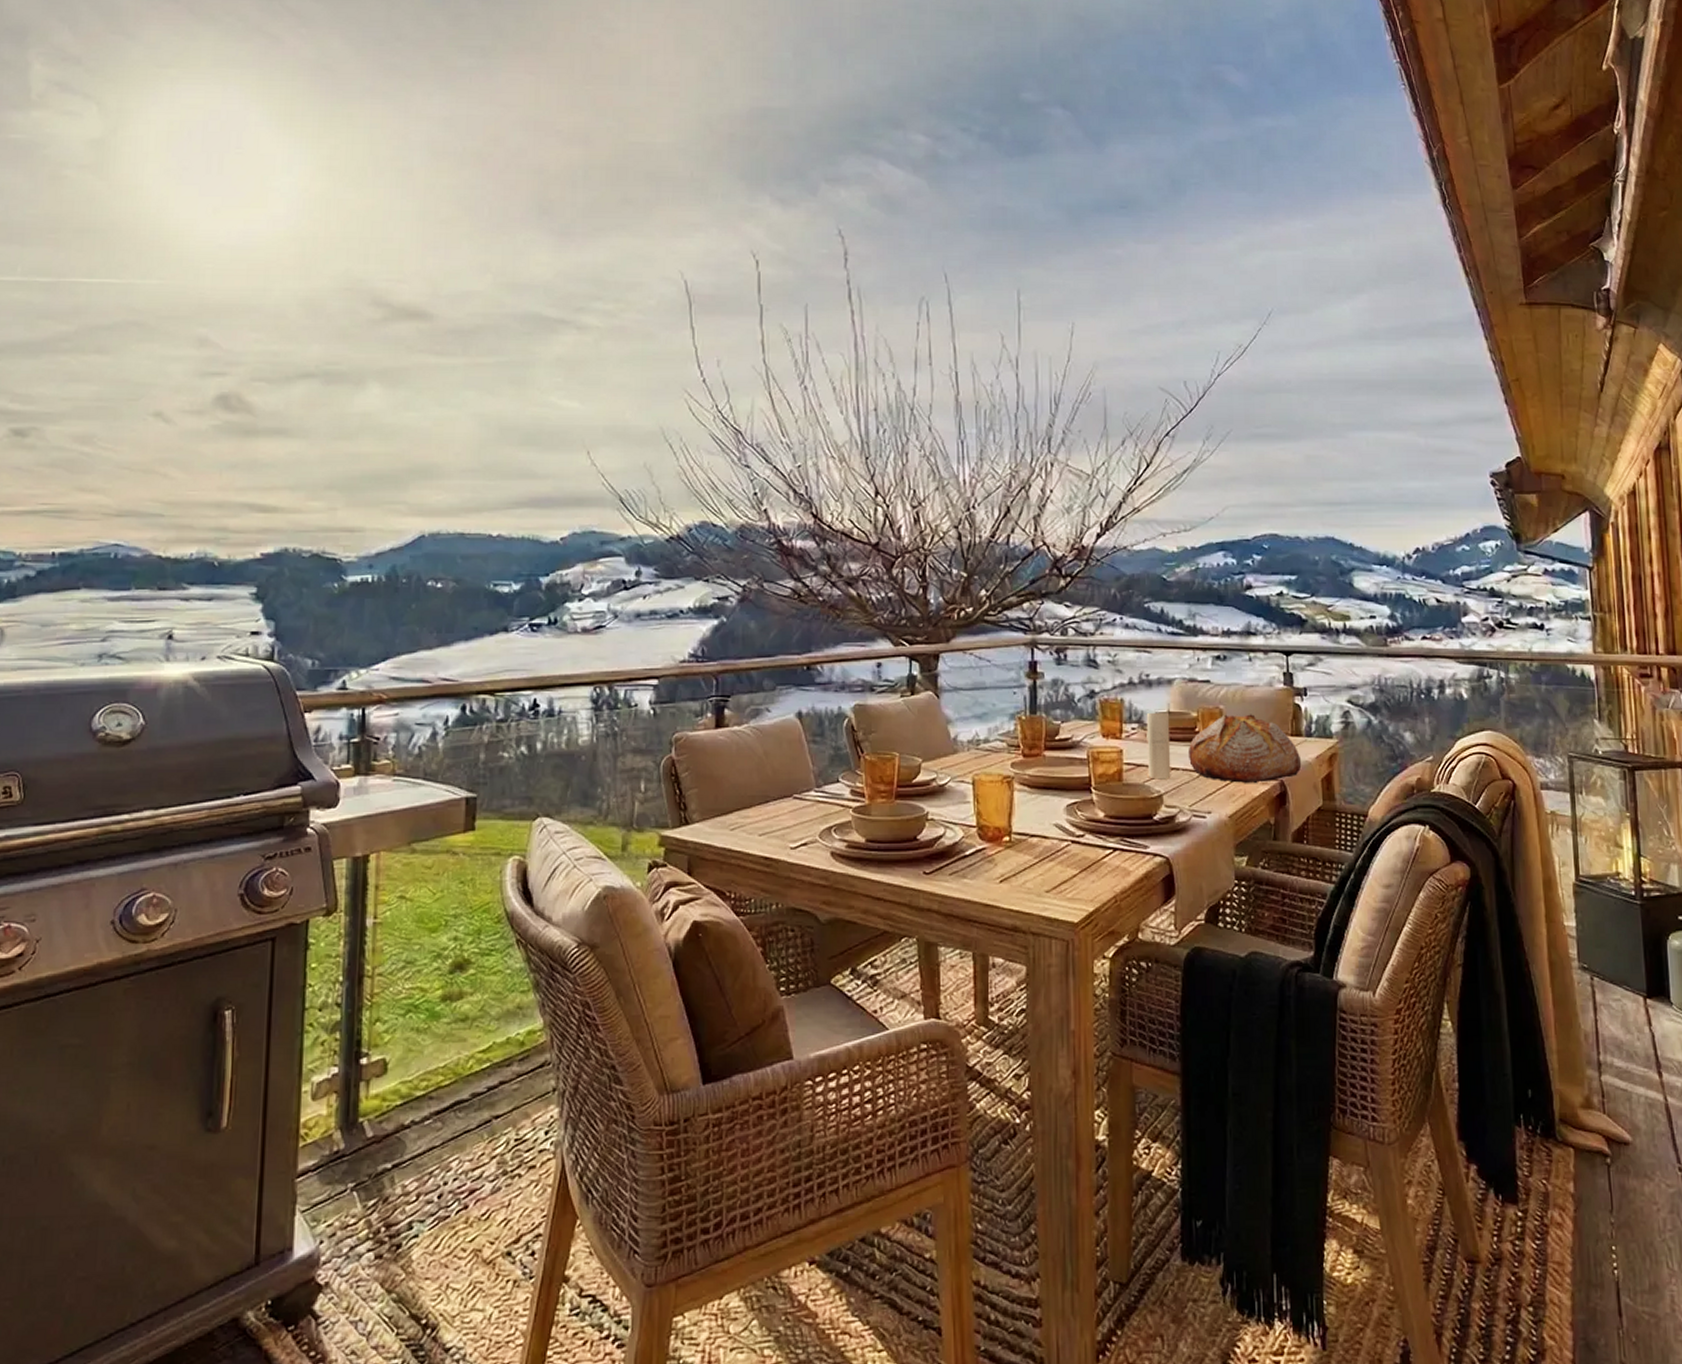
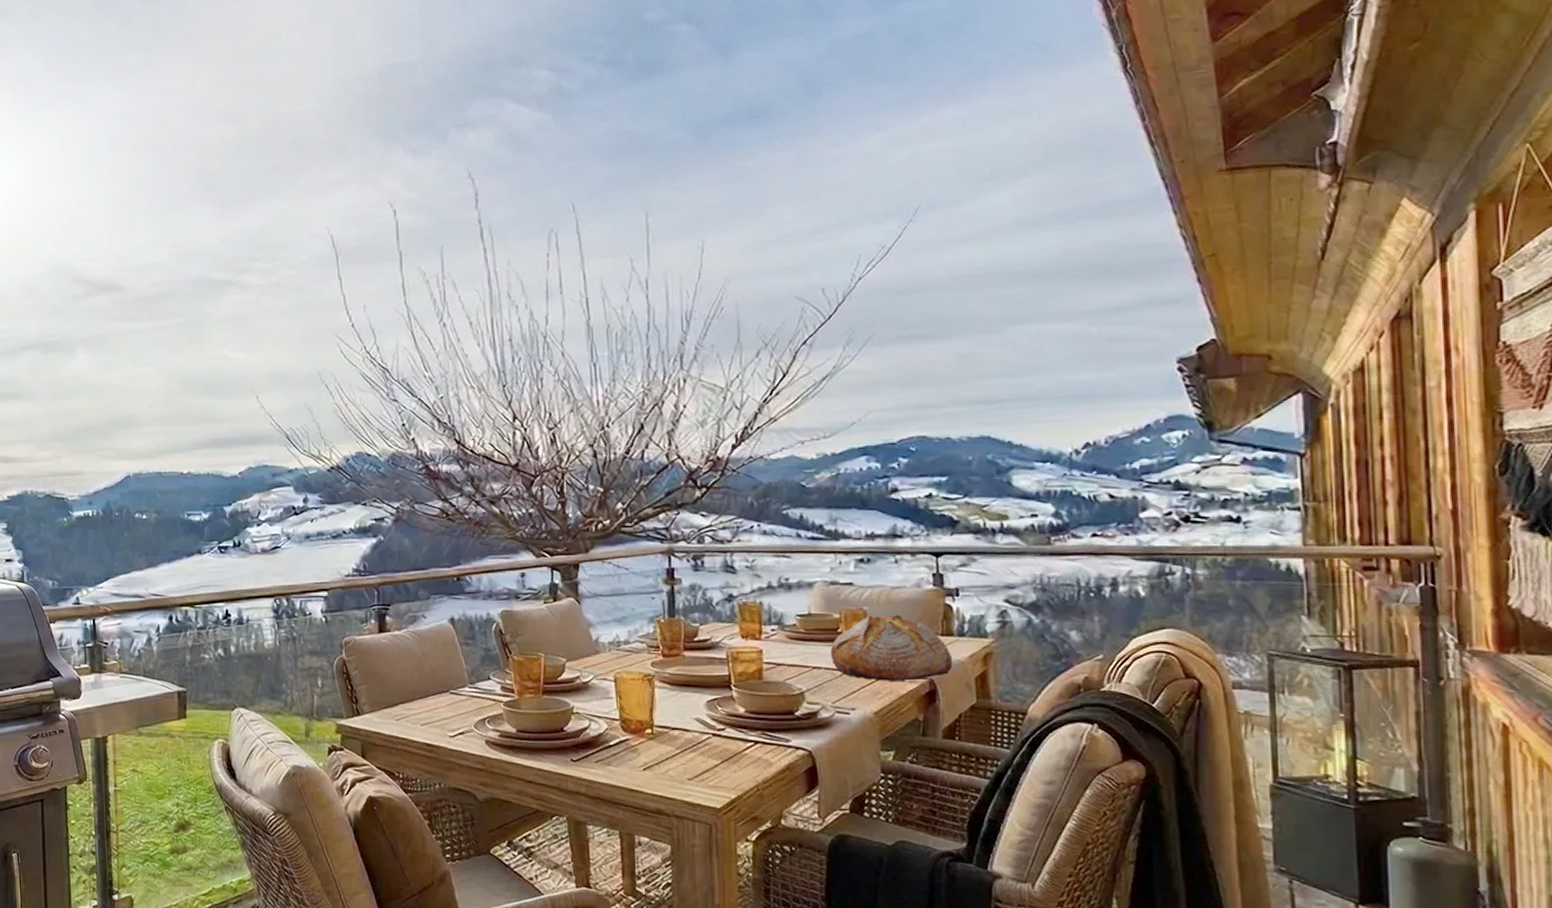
candle: present [1146,712,1171,780] -> none [786,614,813,678]

